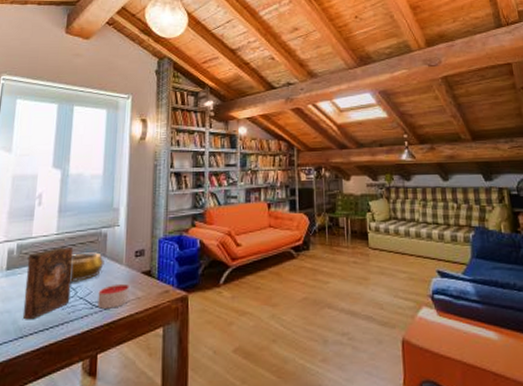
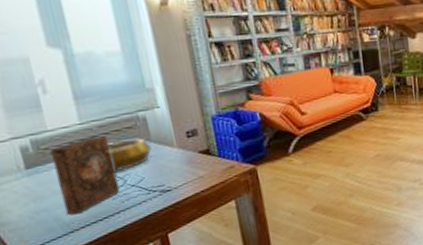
candle: present [97,283,131,309] -> none [152,165,192,193]

